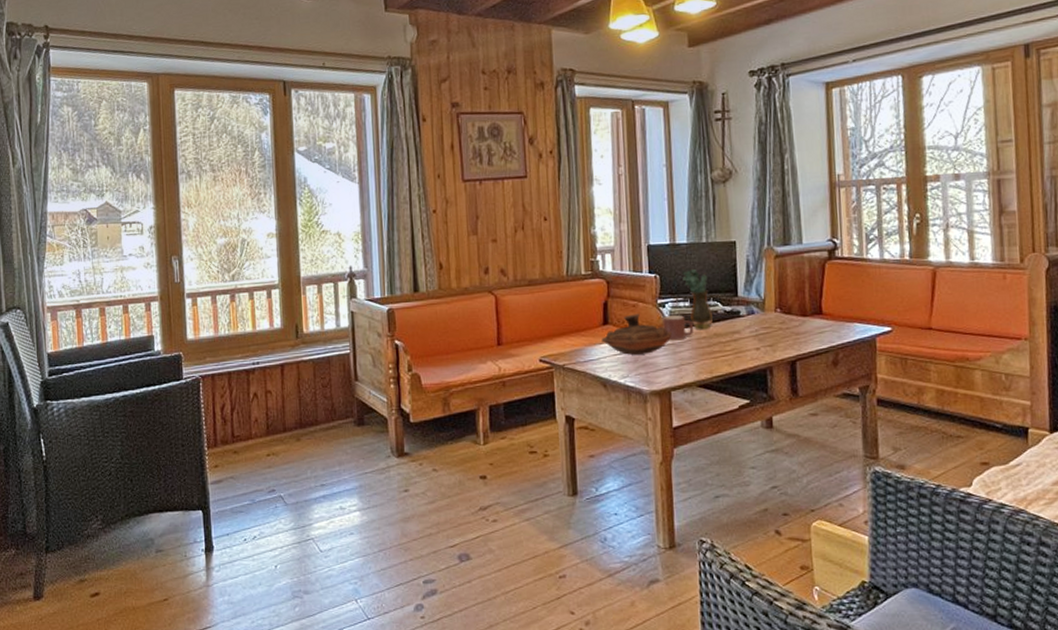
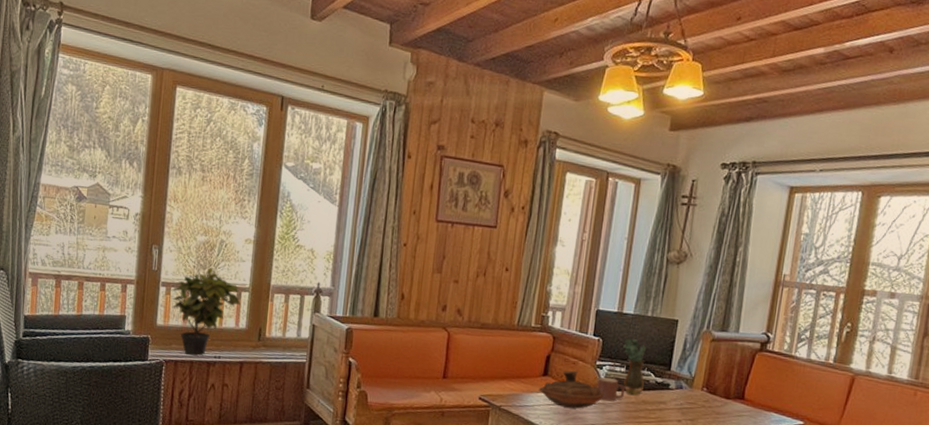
potted plant: none [197,269,272,366] -> present [171,267,241,355]

